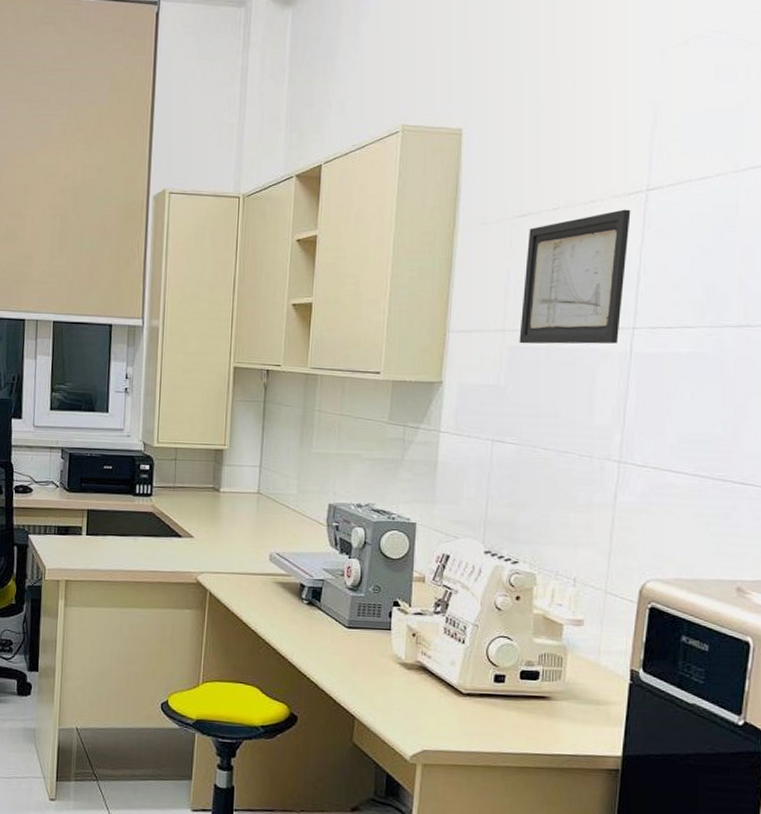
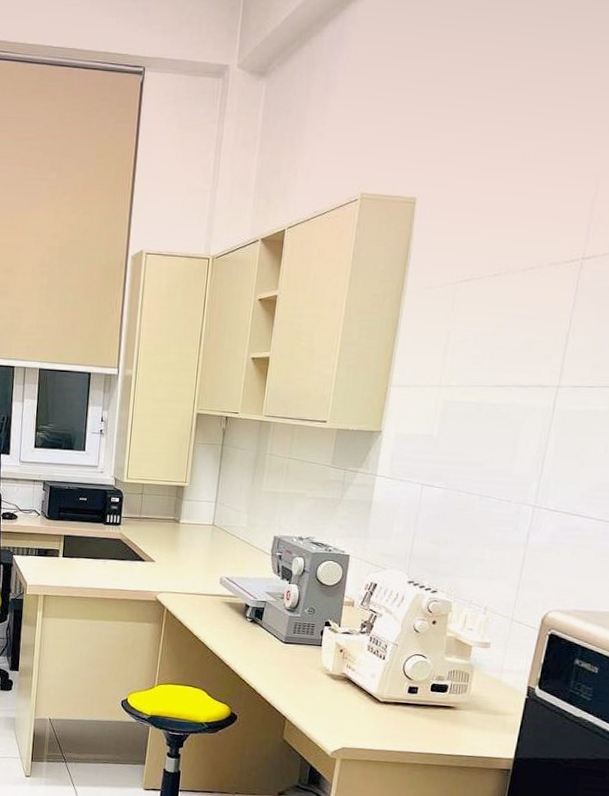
wall art: present [519,209,631,344] -> none [453,276,566,401]

